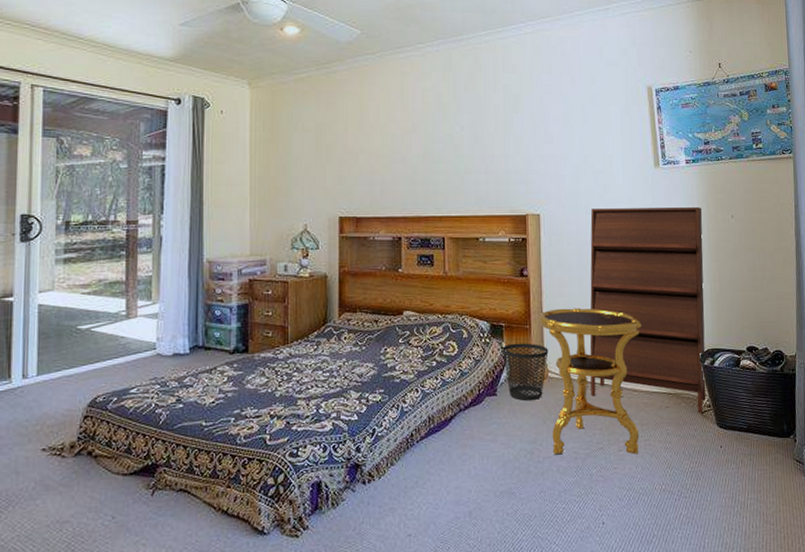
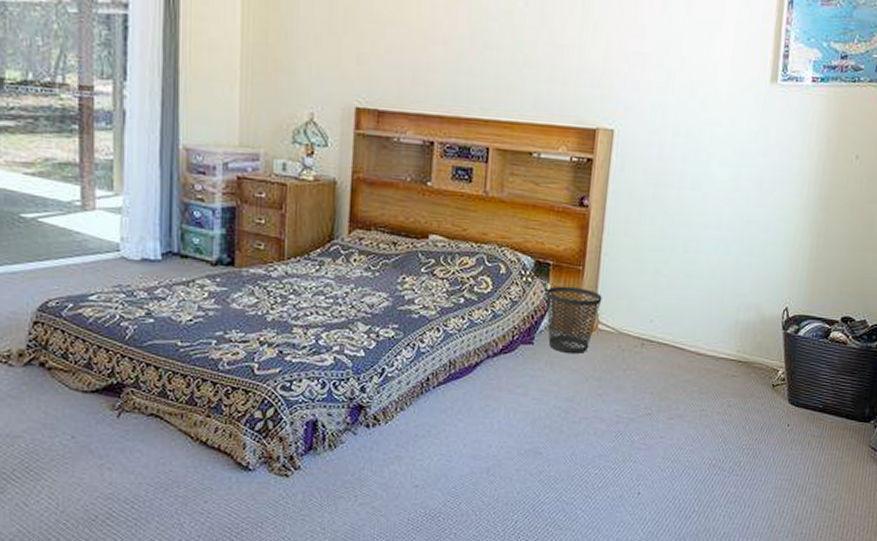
side table: present [537,308,641,455] -> none [591,249,720,424]
shoe cabinet: present [590,207,706,414] -> none [646,129,821,387]

